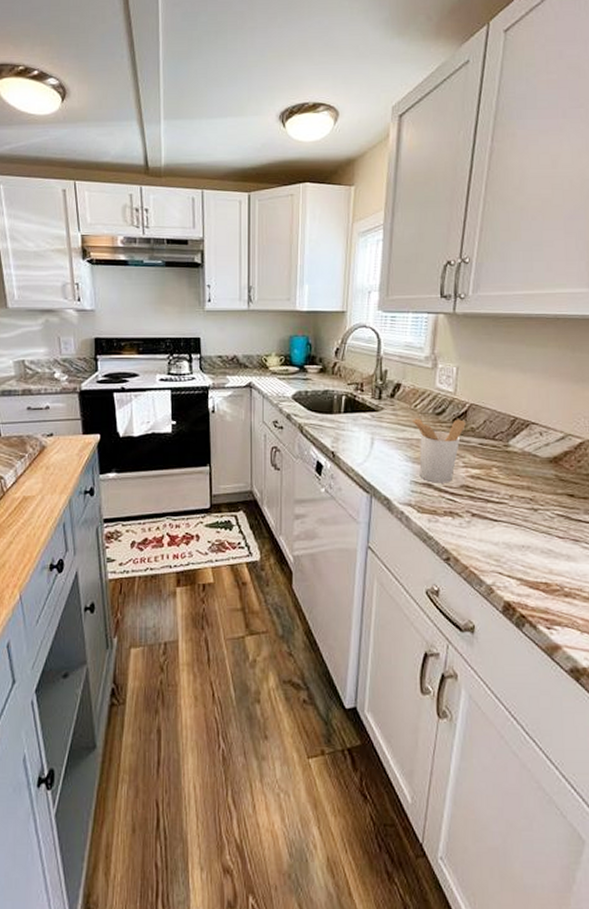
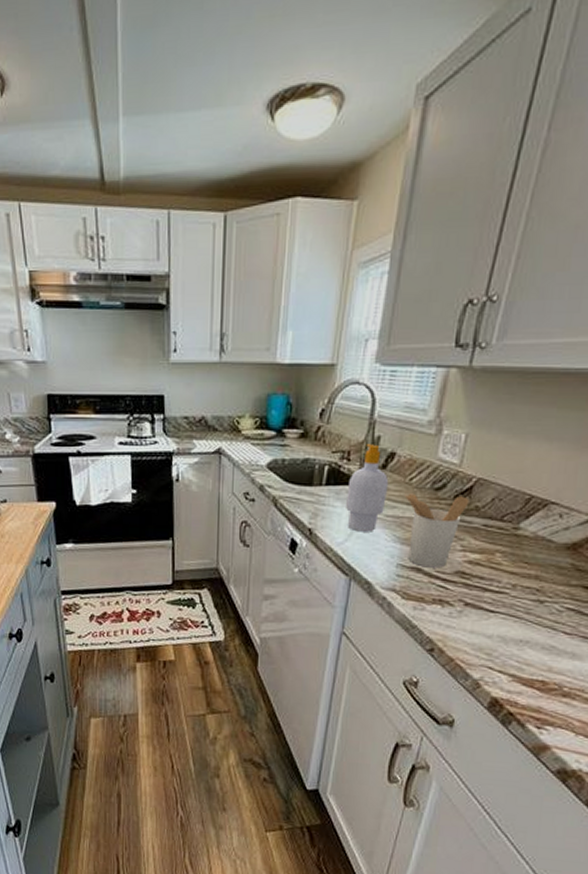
soap bottle: none [361,377,398,453] -> present [345,444,389,532]

